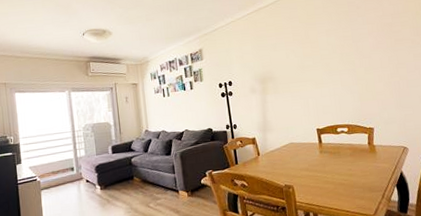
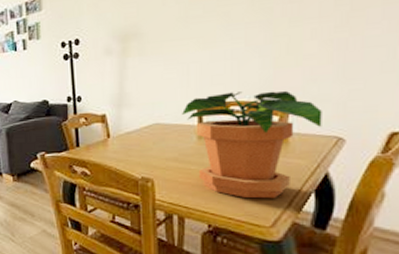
potted plant: none [307,116,394,195] -> present [182,90,322,199]

